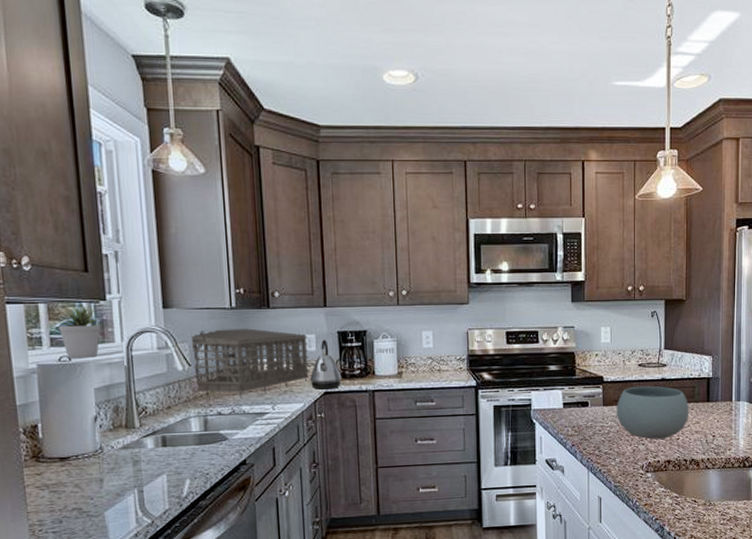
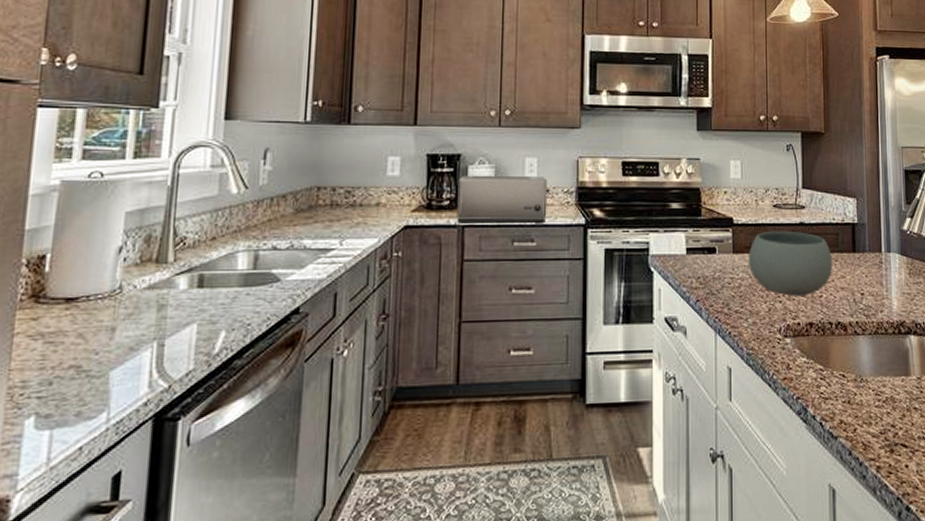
potted plant: present [58,304,101,359] -> none [95,111,148,175]
dish rack: present [191,328,310,398] -> none [246,146,392,230]
kettle: present [309,339,342,390] -> none [388,162,428,222]
toaster: none [366,347,445,389] -> present [456,175,551,223]

